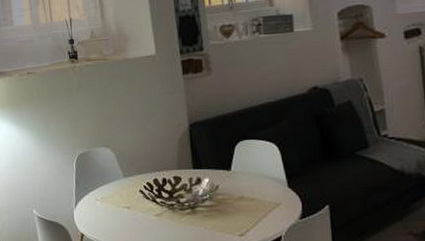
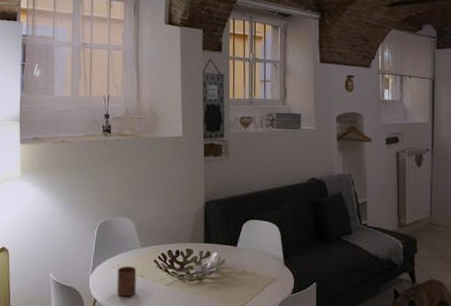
cup: none [102,197,124,230] -> present [116,265,137,297]

